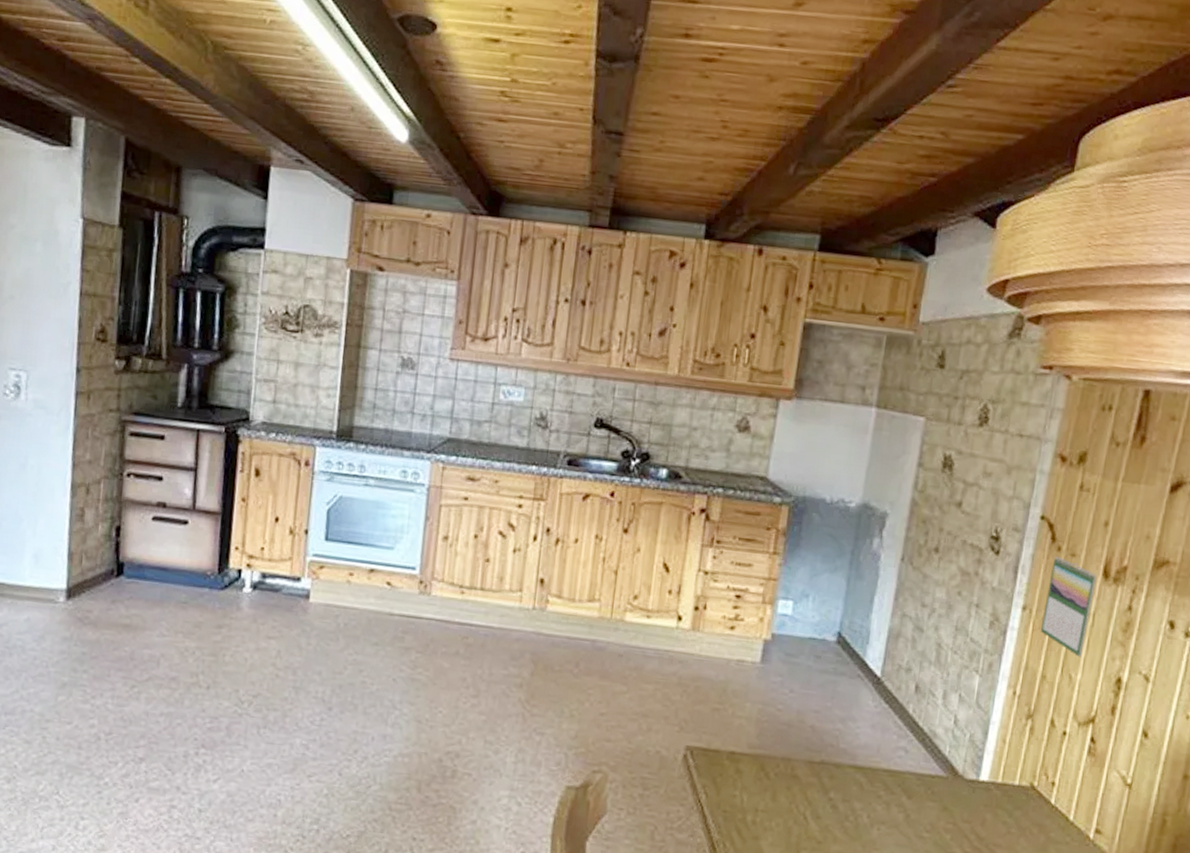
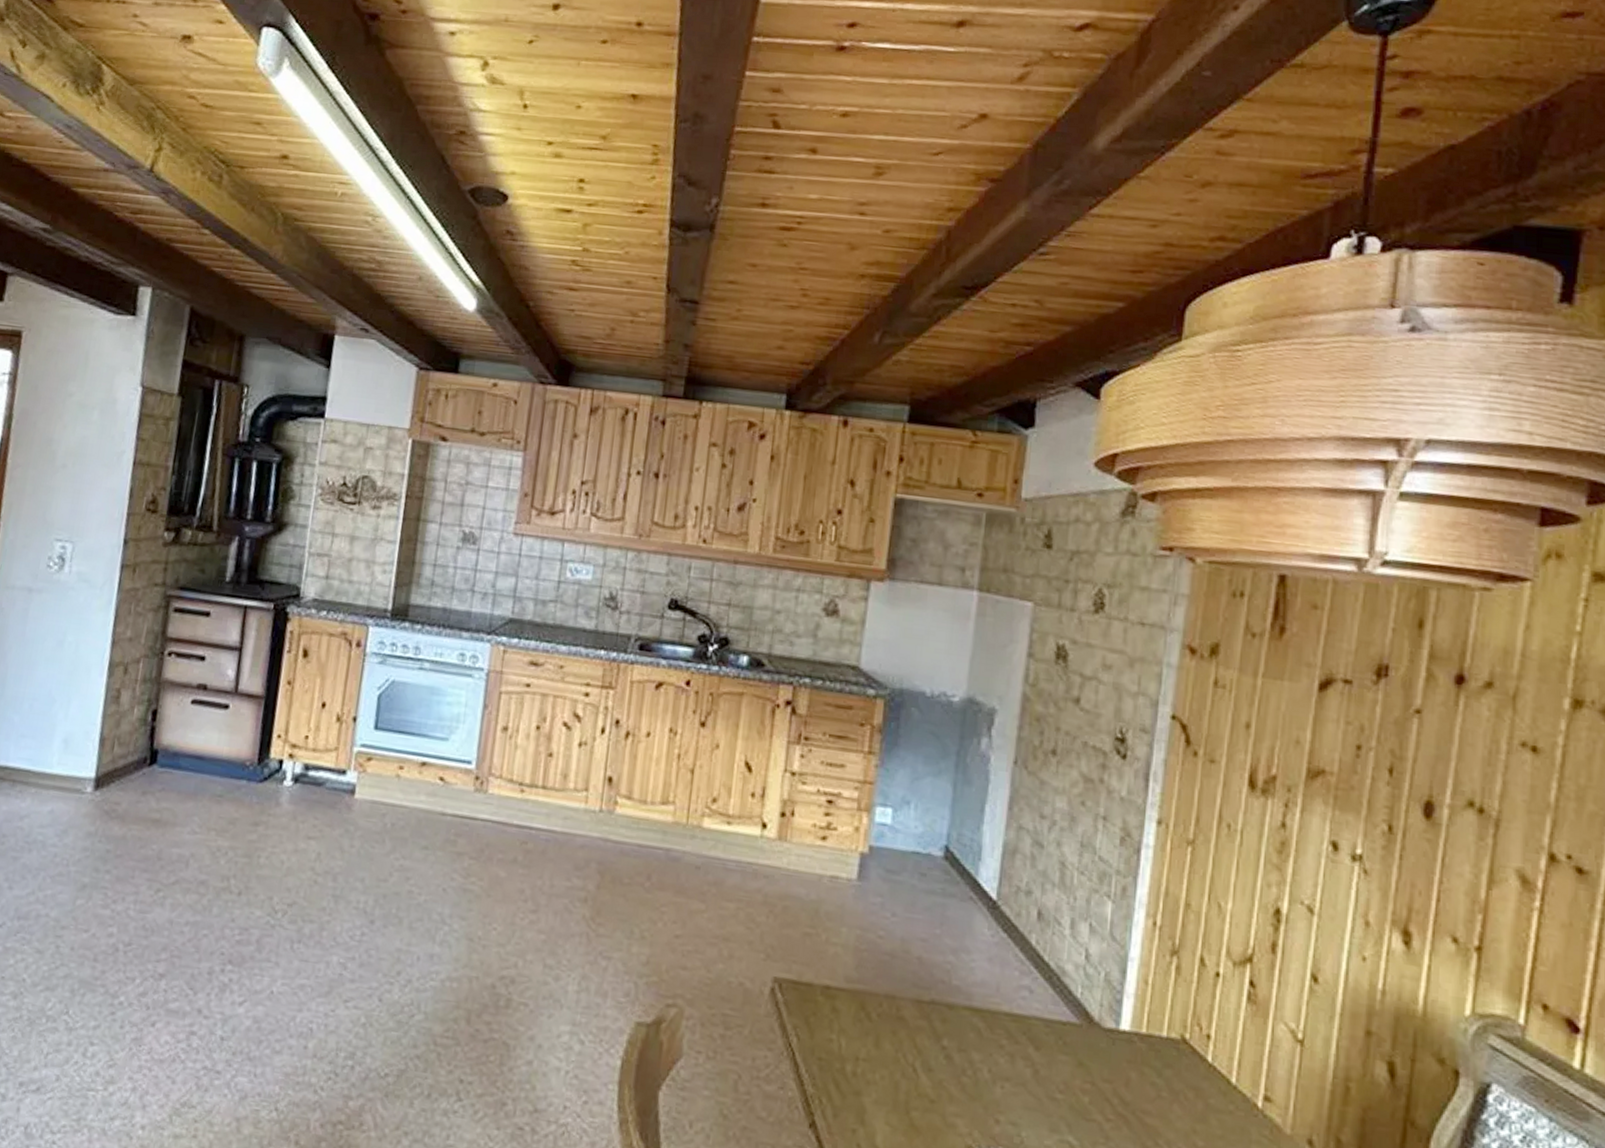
calendar: present [1040,556,1098,657] -> none [1179,762,1242,882]

